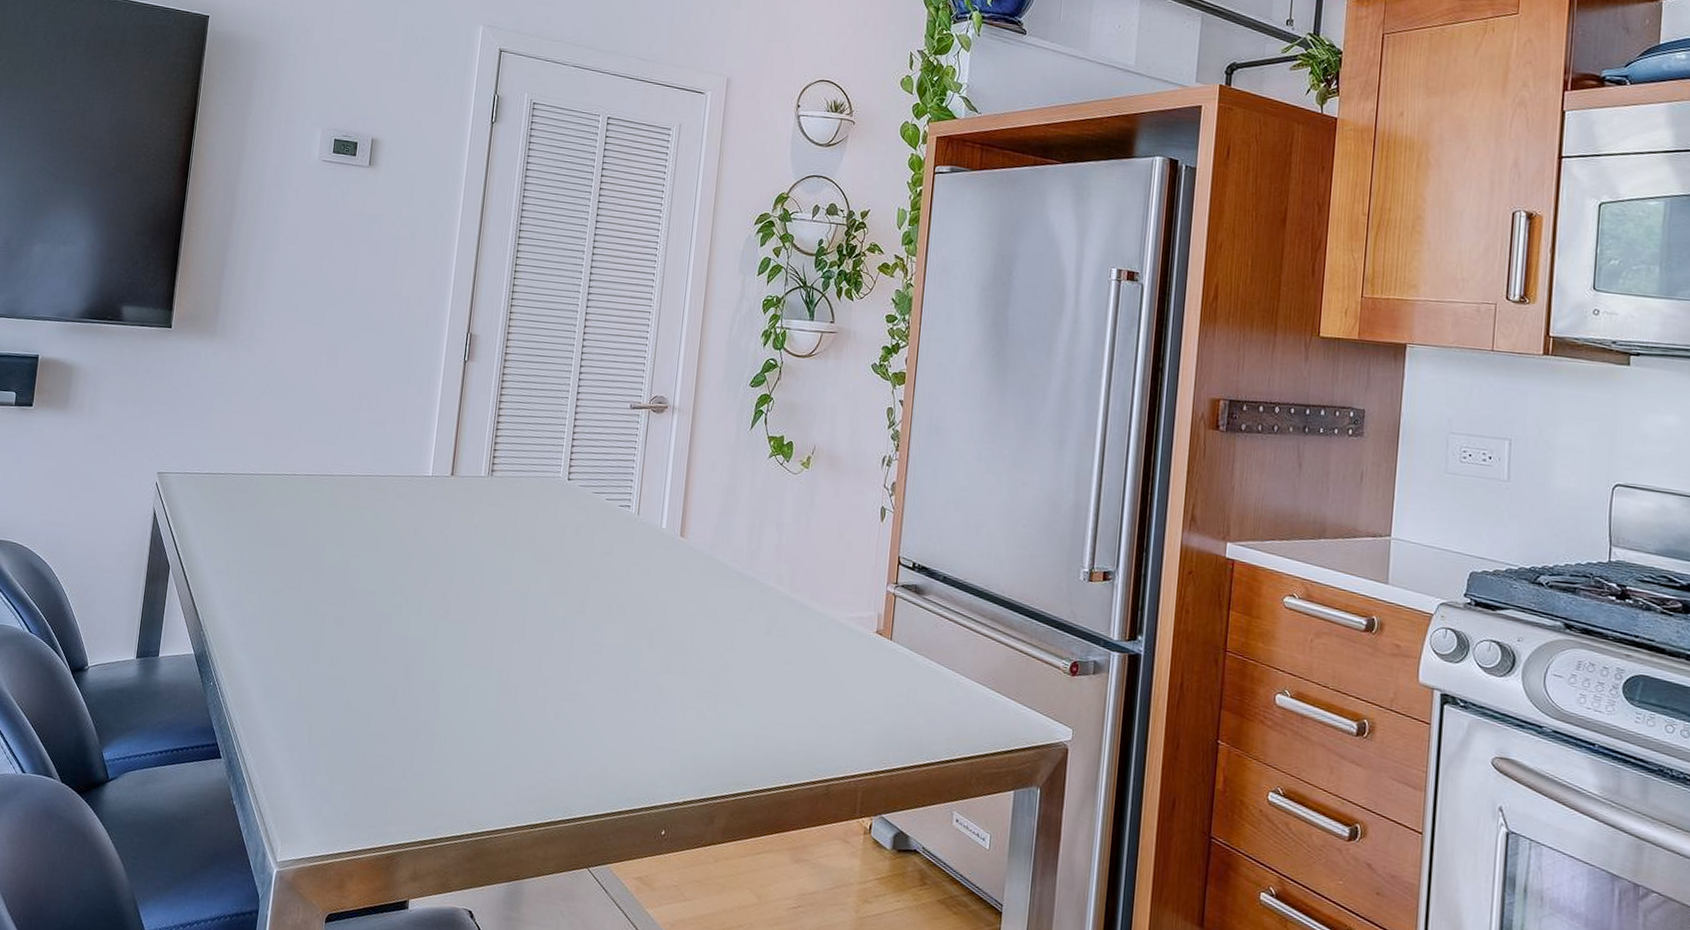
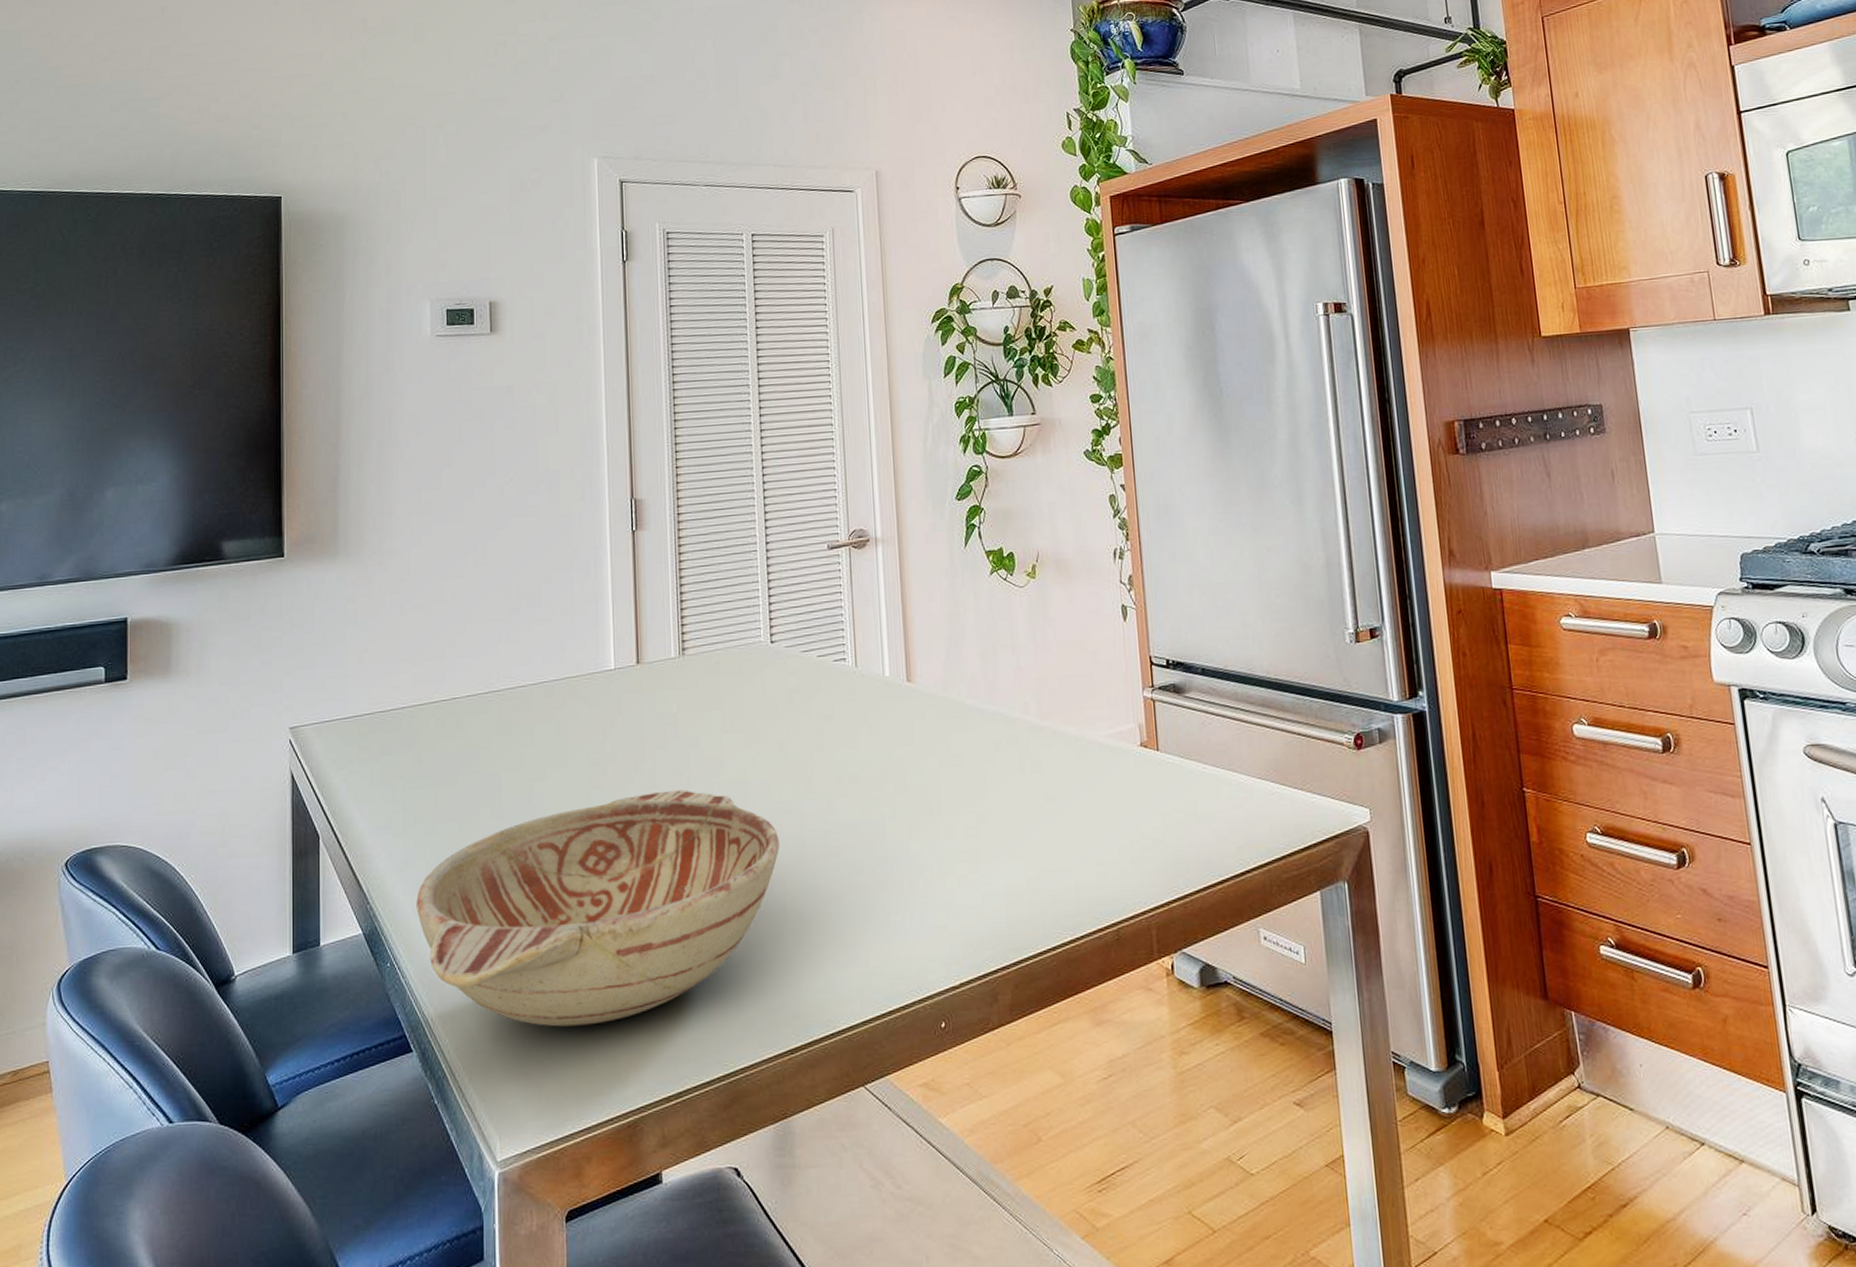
decorative bowl: none [240,586,549,769] -> present [416,789,780,1027]

